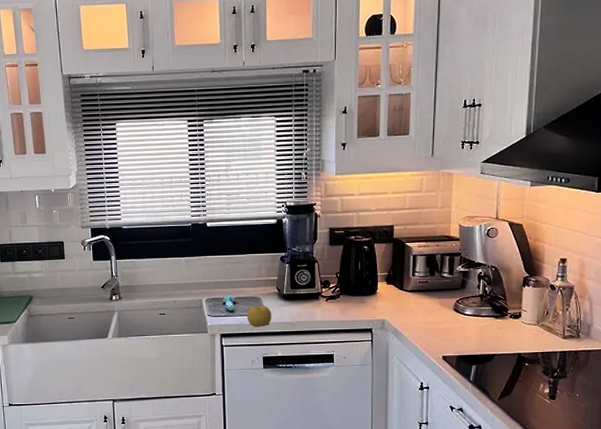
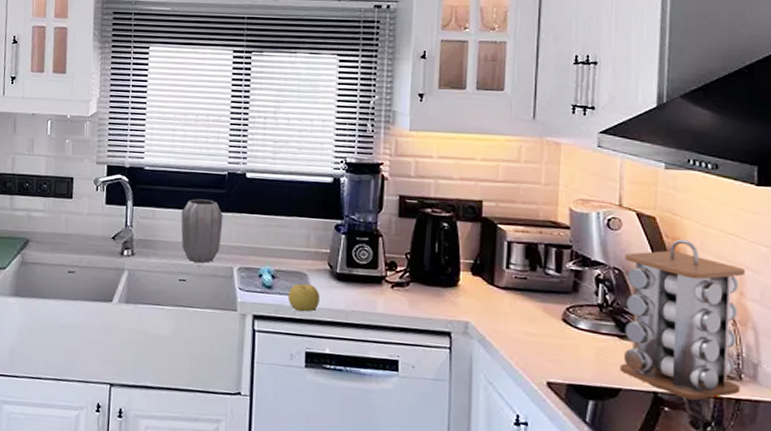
vase: none [156,248,191,299] -> present [180,198,224,263]
spice rack: none [495,239,586,355] -> present [620,239,746,400]

